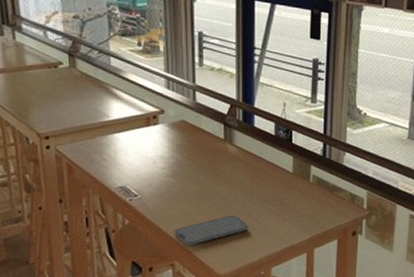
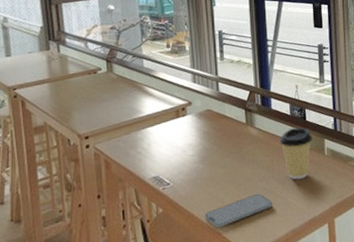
coffee cup: none [260,149,298,205] -> present [279,127,313,180]

